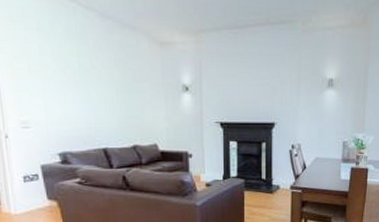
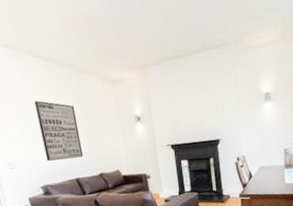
wall art: none [64,52,116,124] -> present [34,100,84,161]

